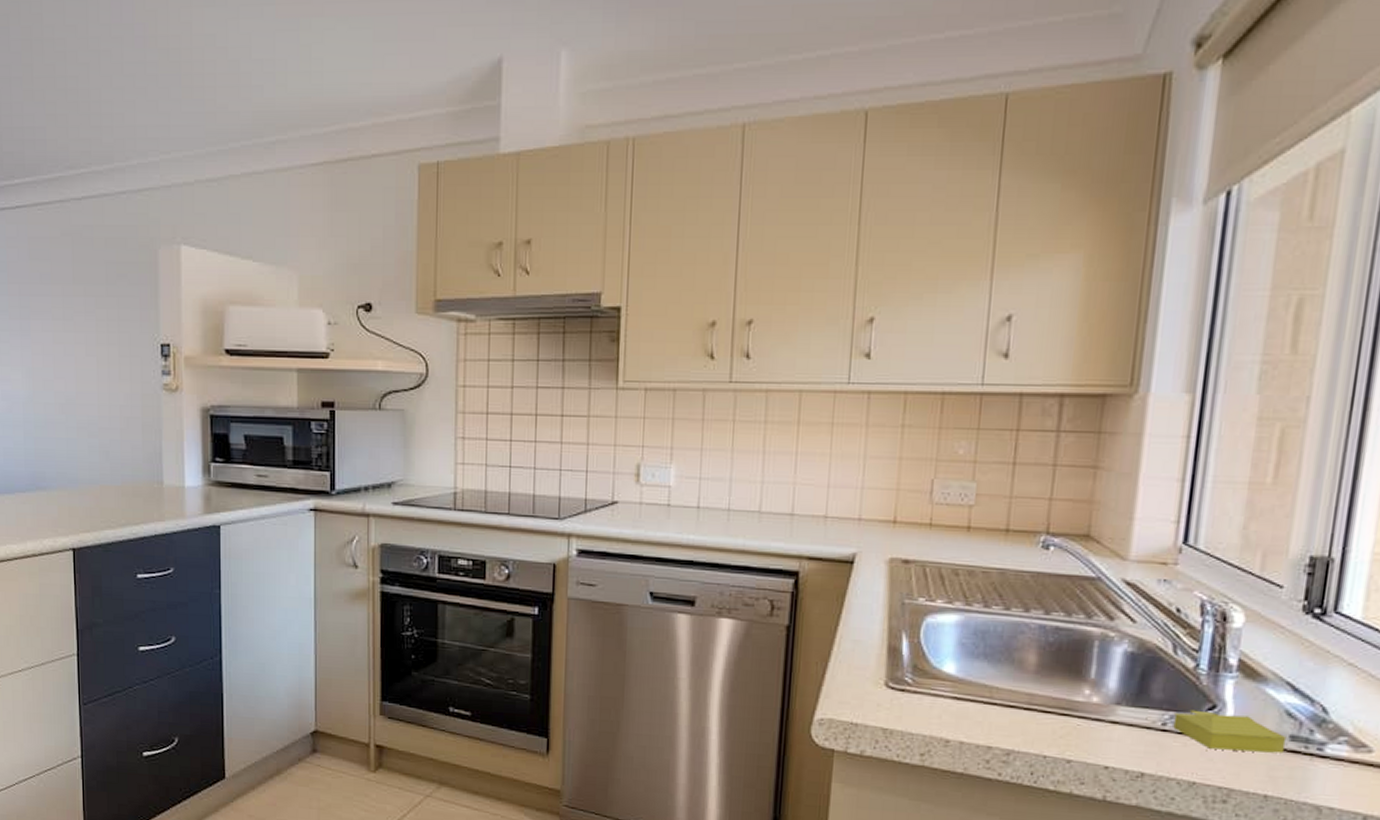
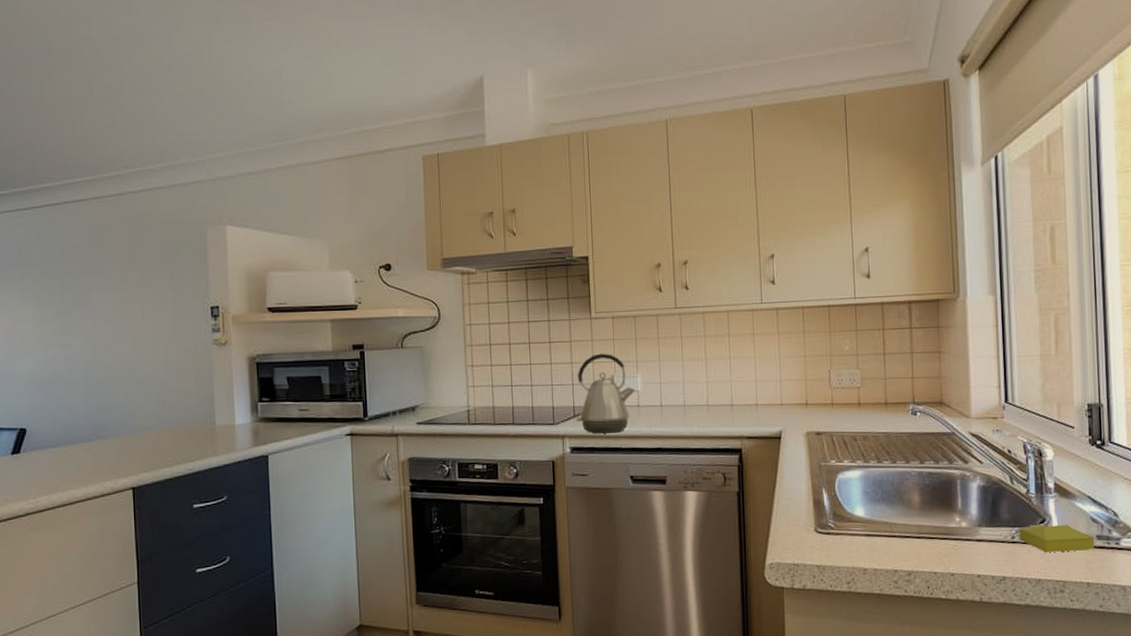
kettle: none [587,434,667,537] -> present [576,353,636,434]

